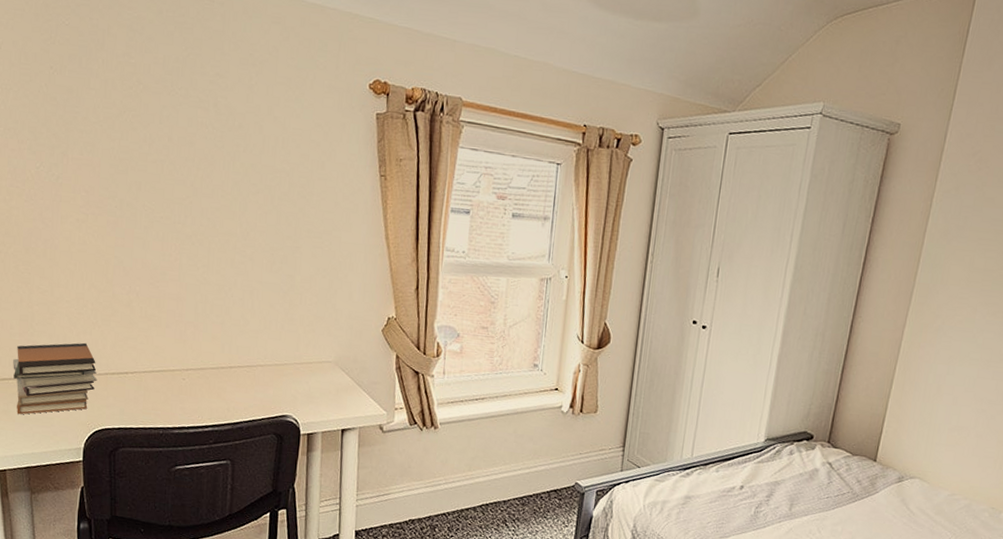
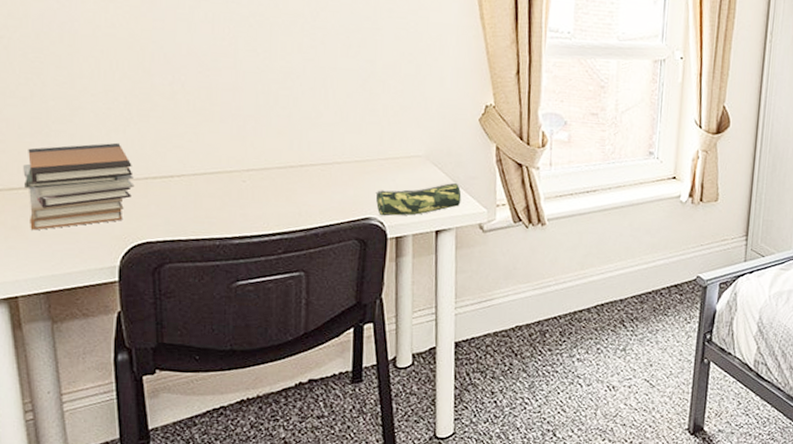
pencil case: none [291,386,365,415] -> present [375,182,462,216]

